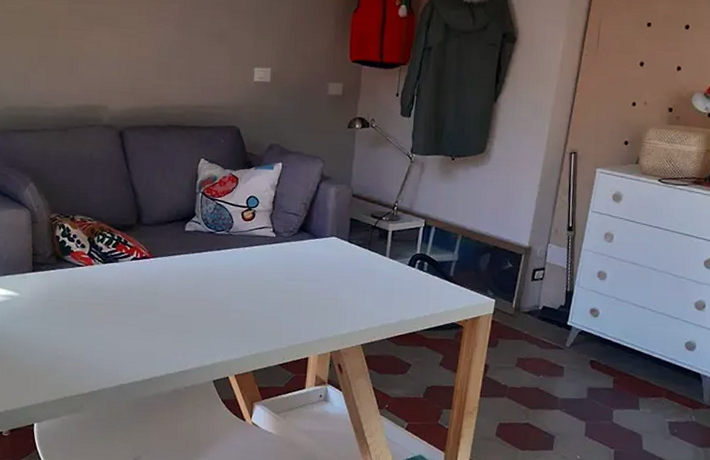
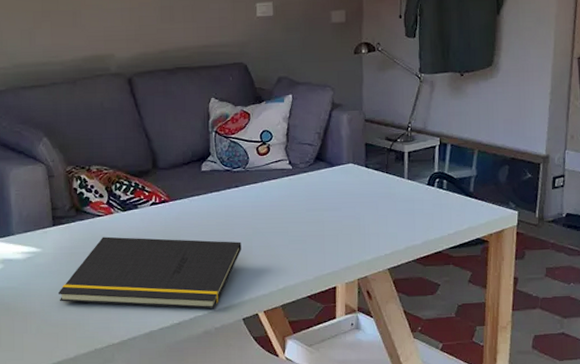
notepad: none [32,287,218,369] -> present [57,236,241,309]

